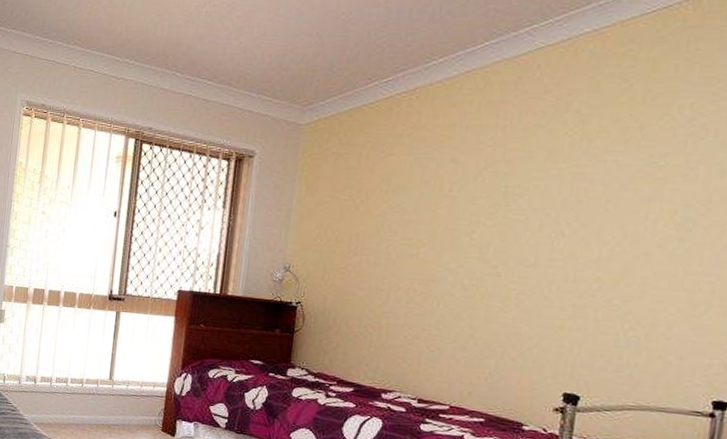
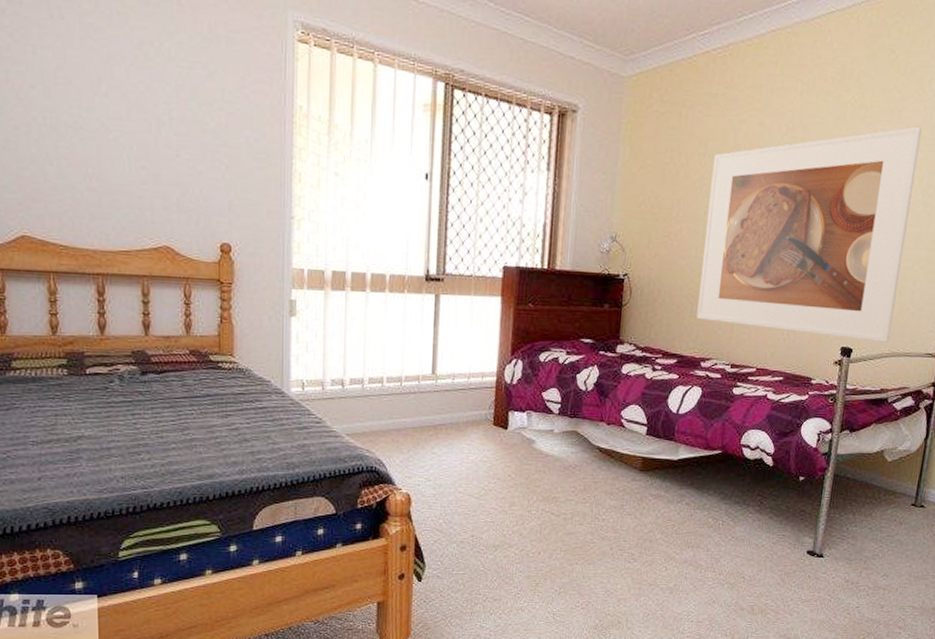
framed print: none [377,155,672,394] -> present [697,126,922,343]

